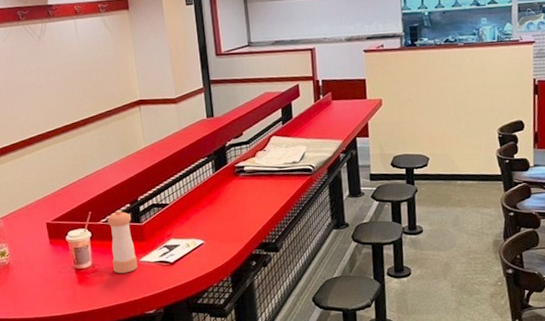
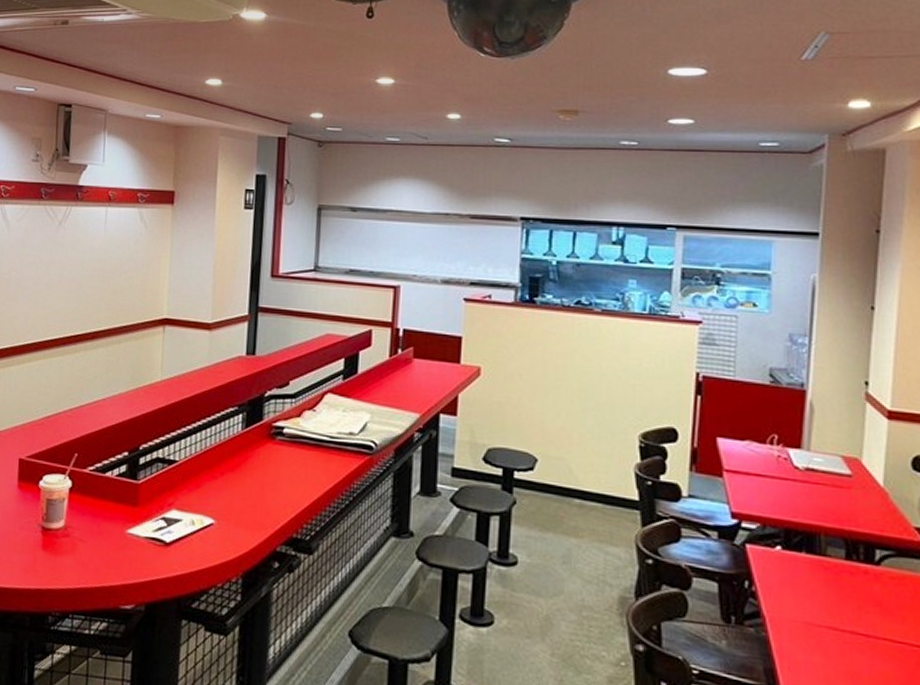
pepper shaker: present [107,210,138,274] -> none [90,458,127,546]

